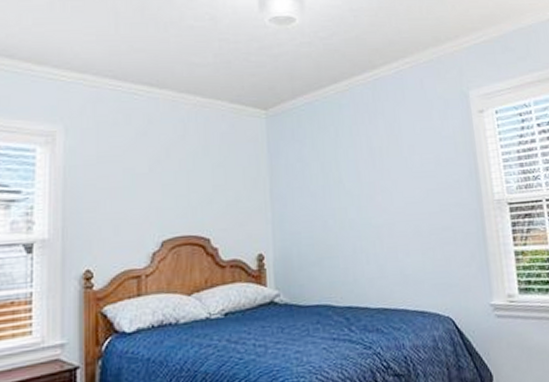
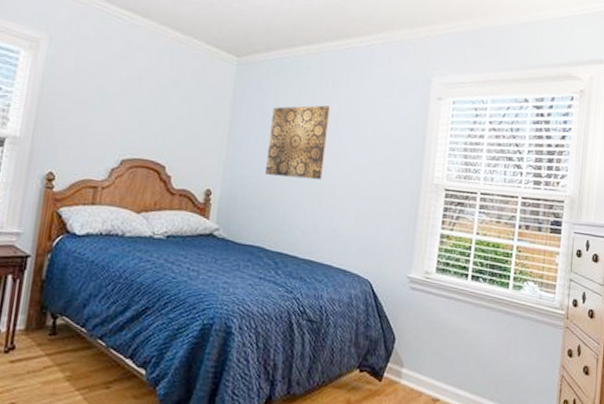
wall art: none [312,141,377,227] -> present [265,105,331,181]

